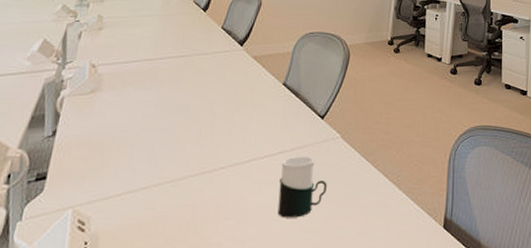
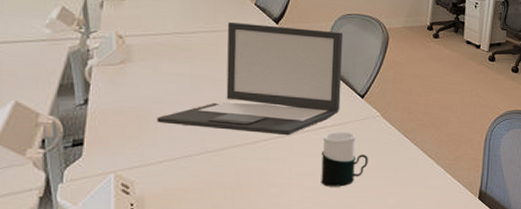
laptop: none [118,47,306,162] -> present [156,22,344,136]

